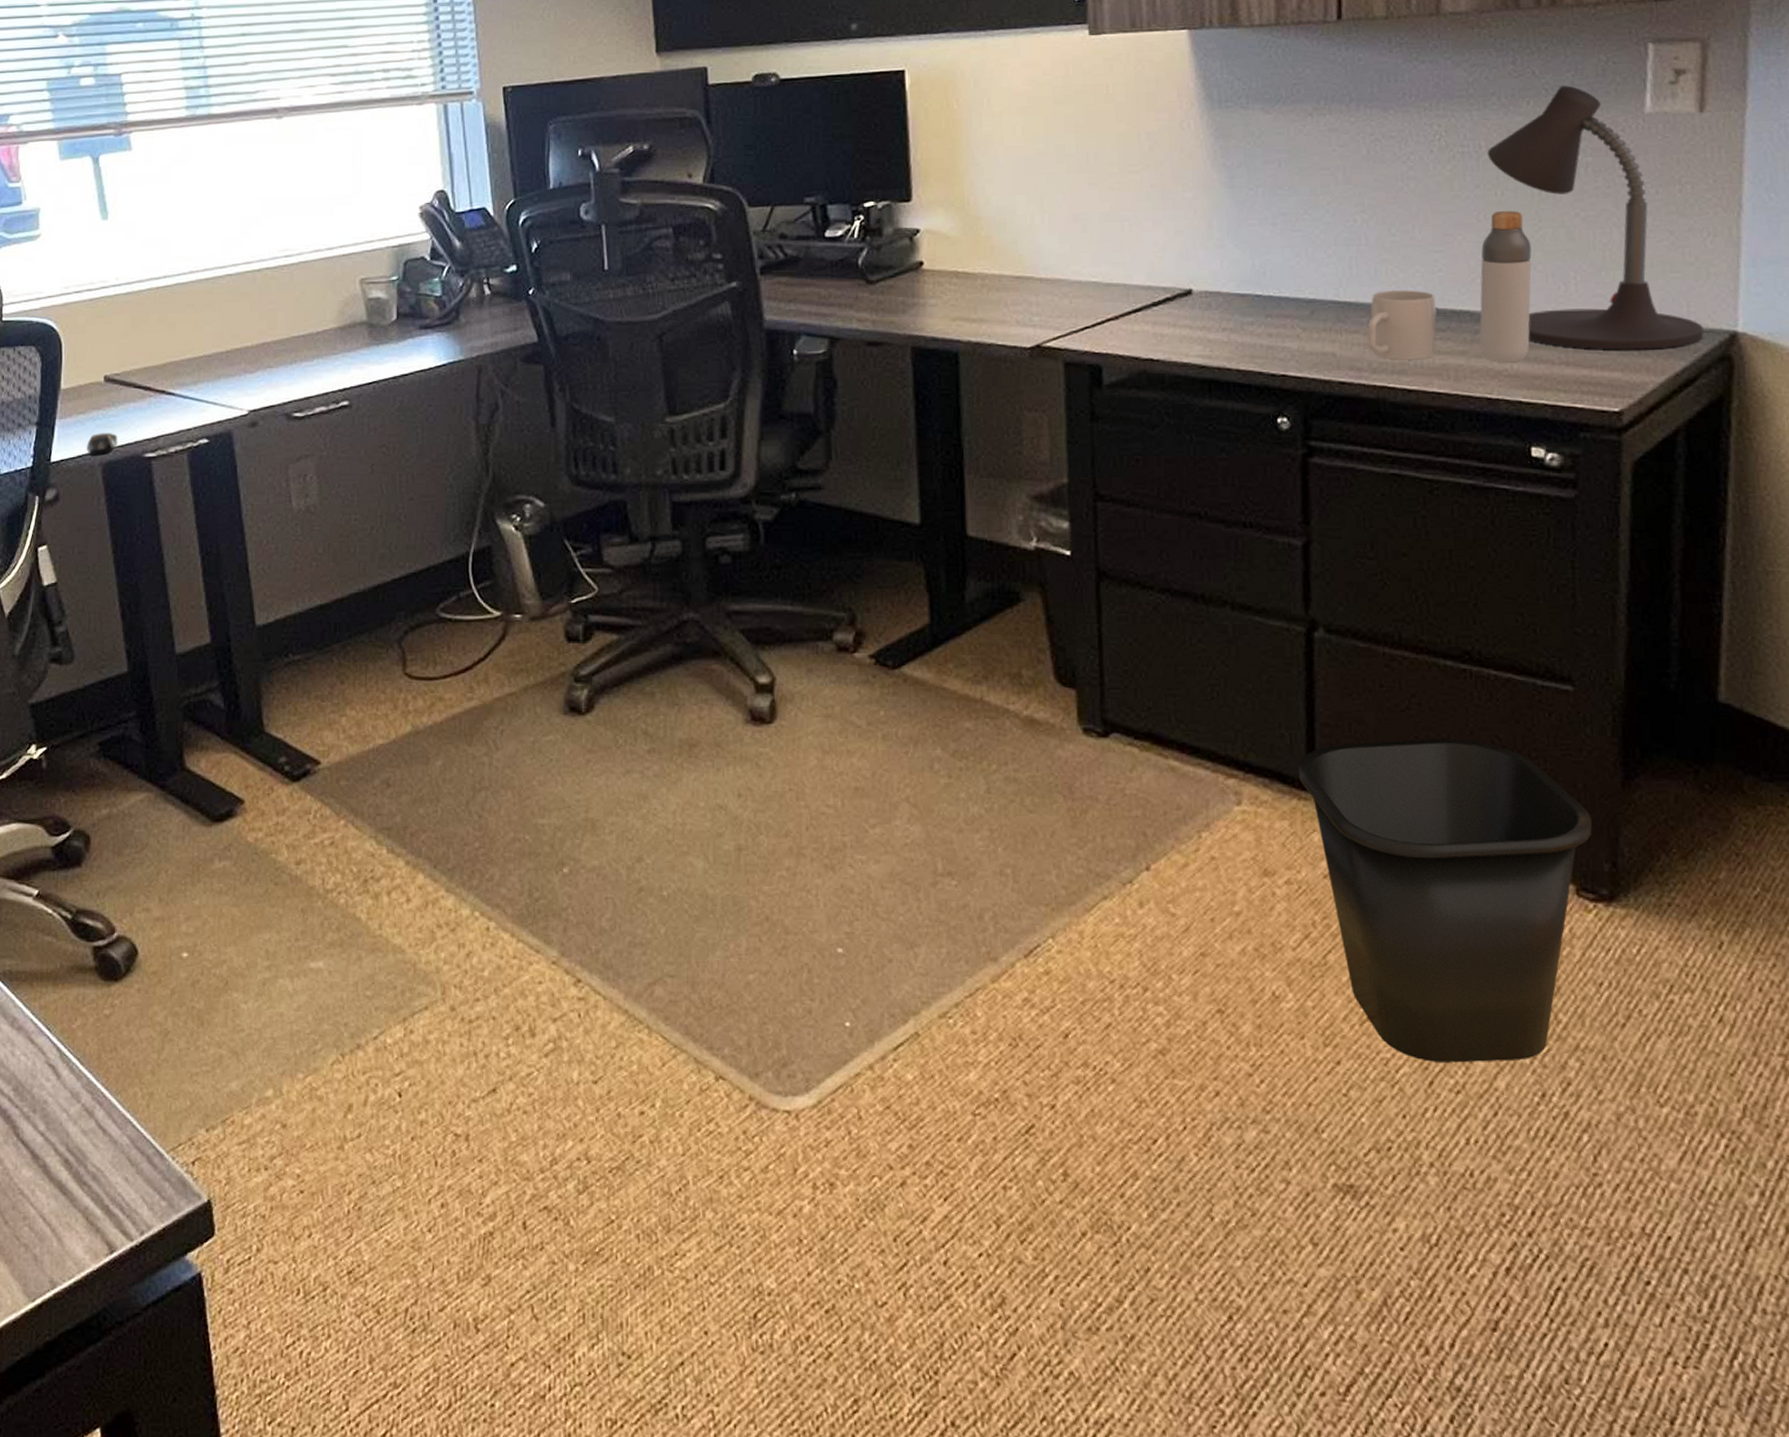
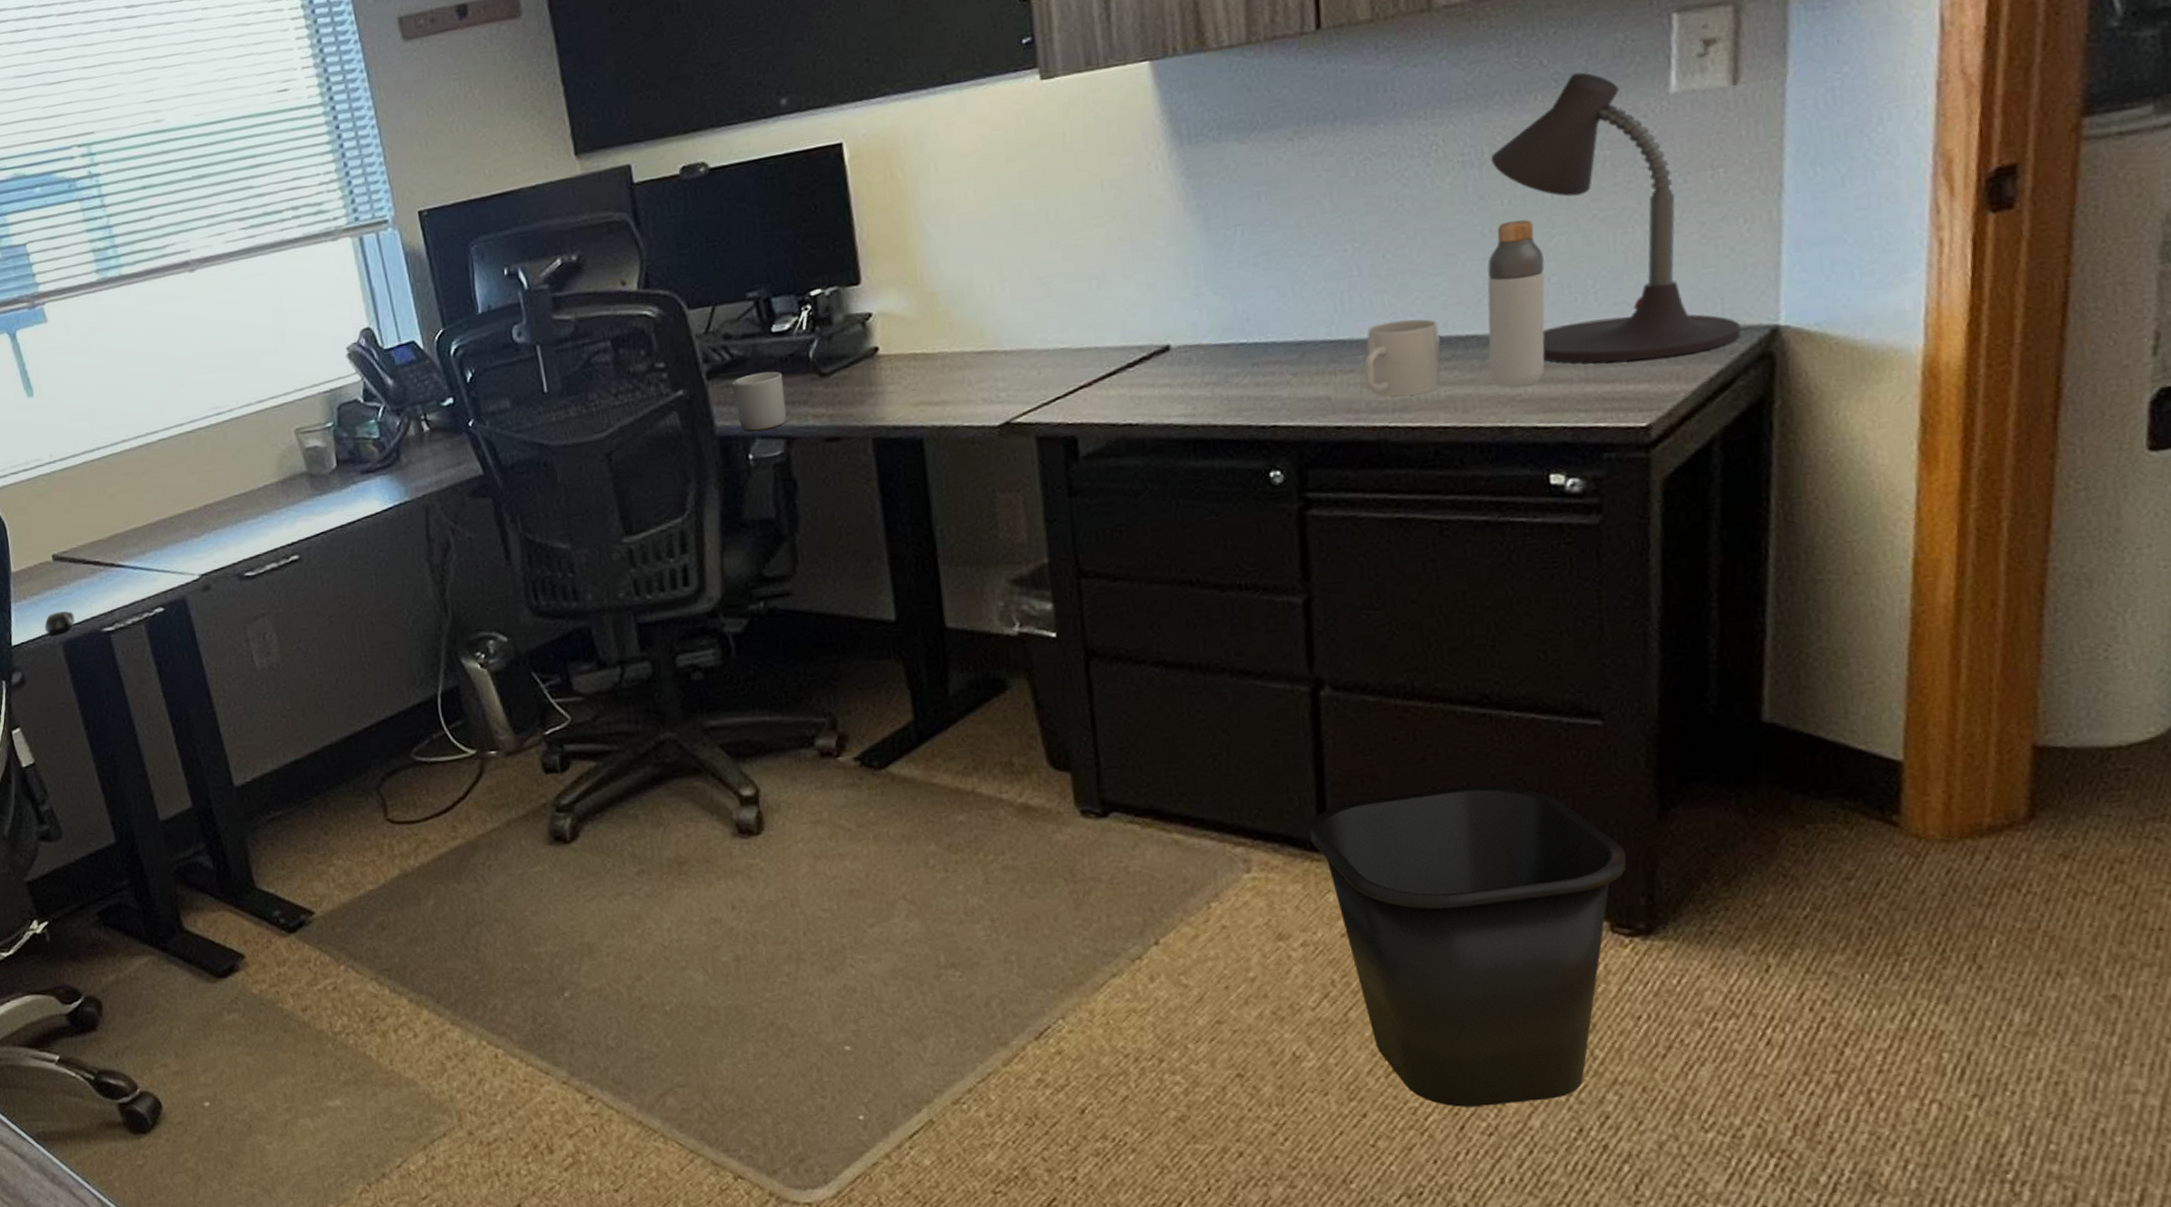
mug: none [784,273,833,328] -> present [733,371,787,432]

